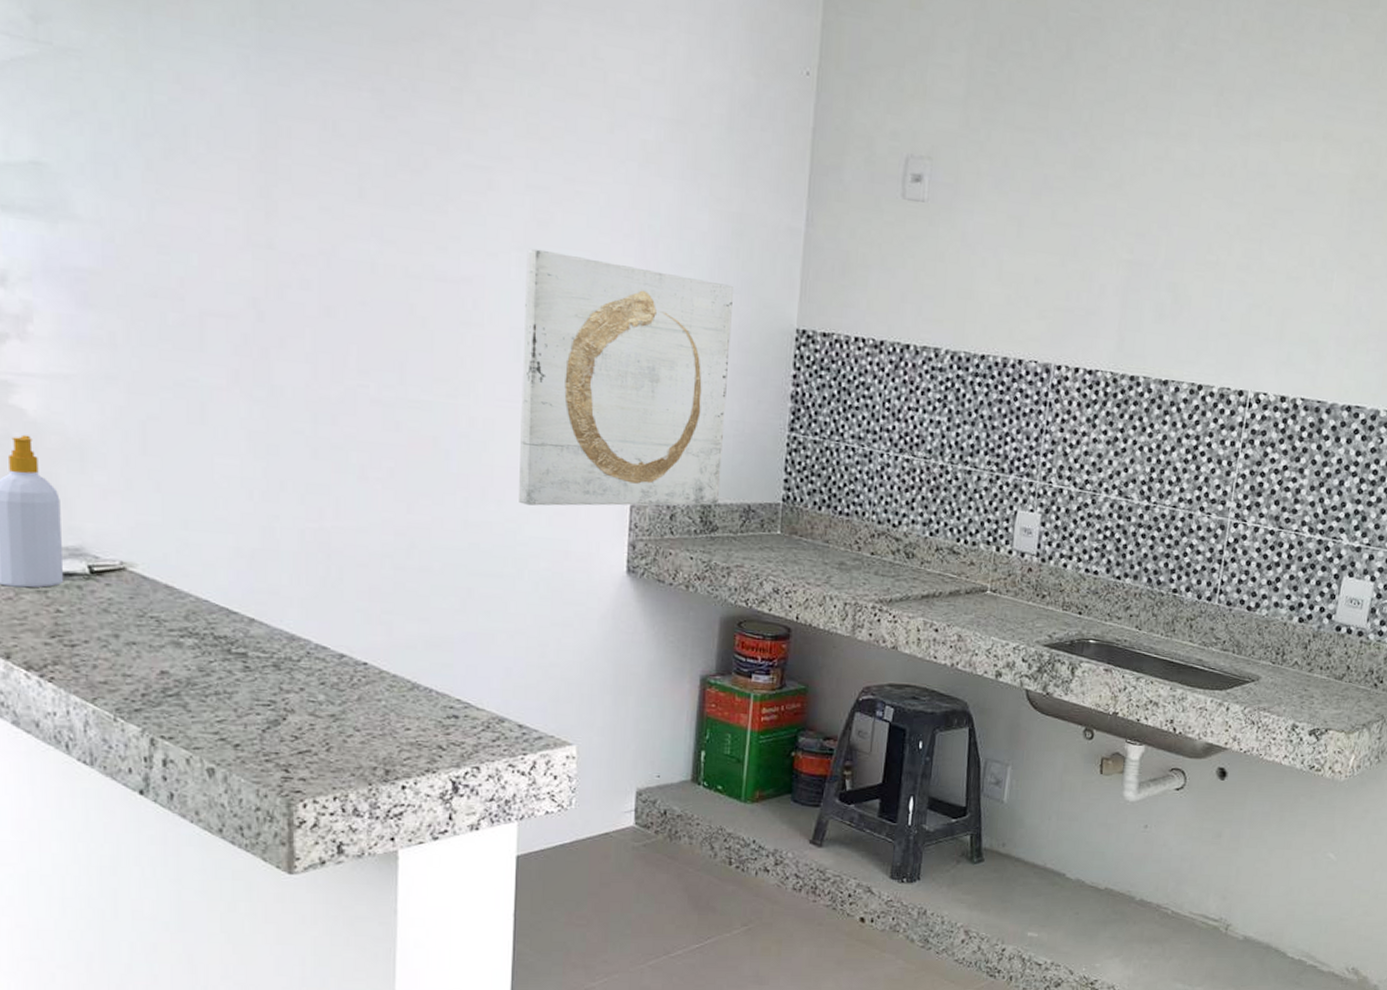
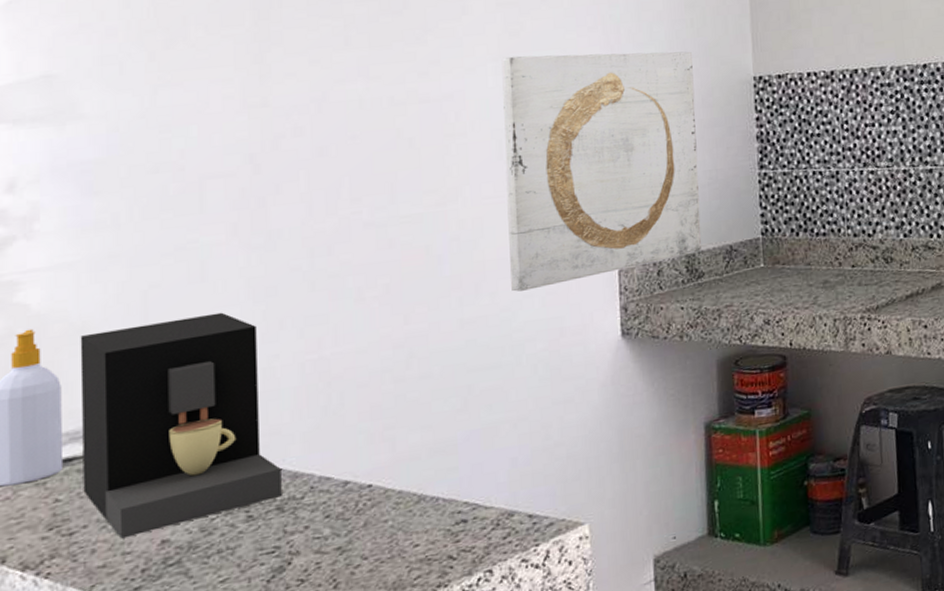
coffee maker: none [78,452,279,661] -> present [80,312,282,539]

